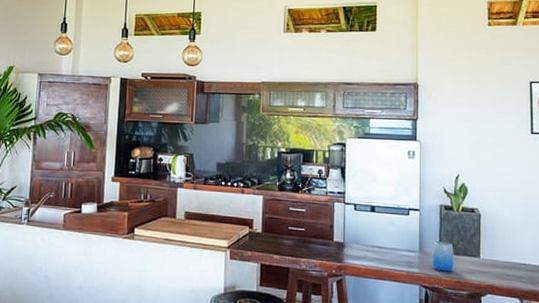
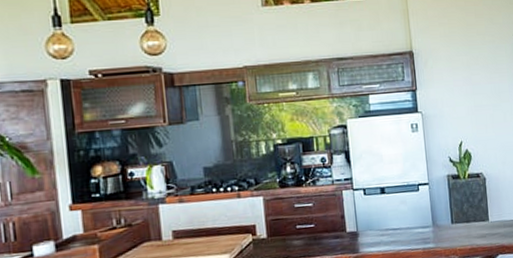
cup: present [431,241,455,272] -> none [444,211,467,242]

